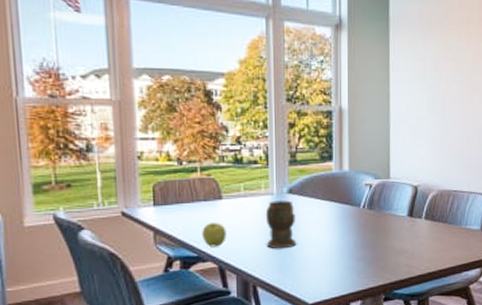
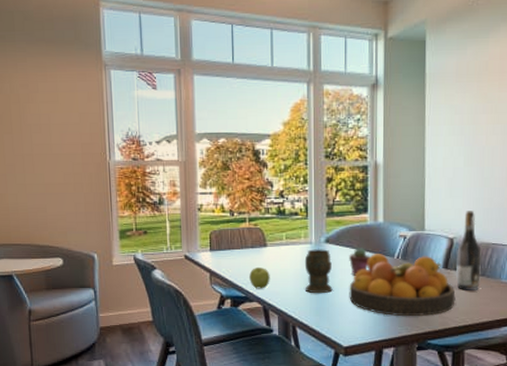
potted succulent: none [314,198,336,228] -> present [349,248,370,276]
fruit bowl: none [314,204,420,268] -> present [349,254,456,316]
wine bottle: none [419,158,444,238] -> present [455,211,481,290]

